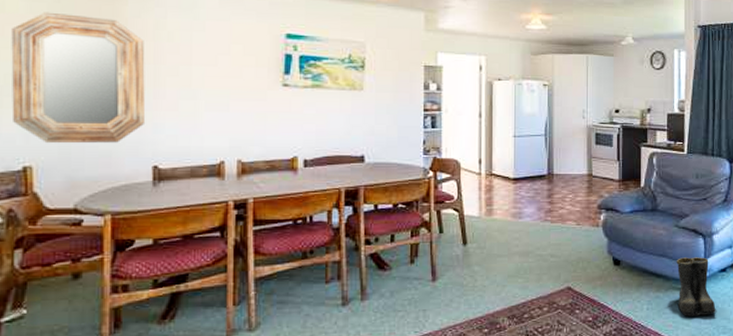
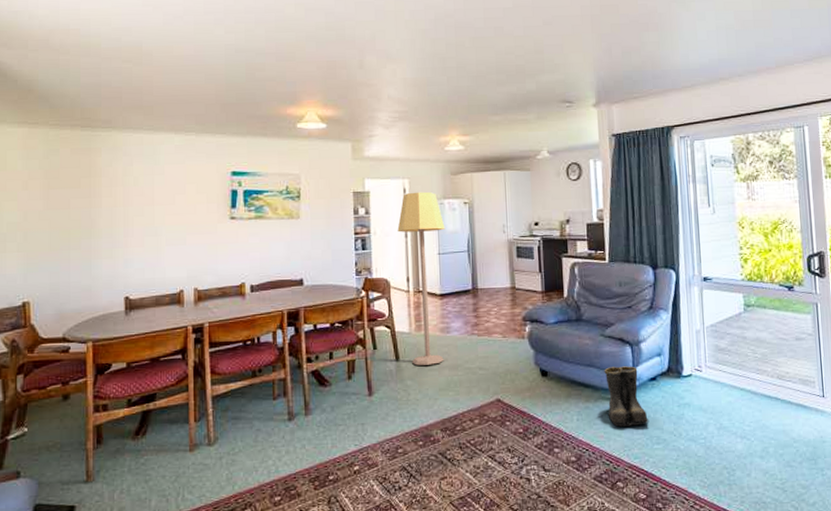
home mirror: present [11,12,146,144] -> none [12,167,118,282]
lamp: none [471,70,522,251] -> present [397,191,445,366]

